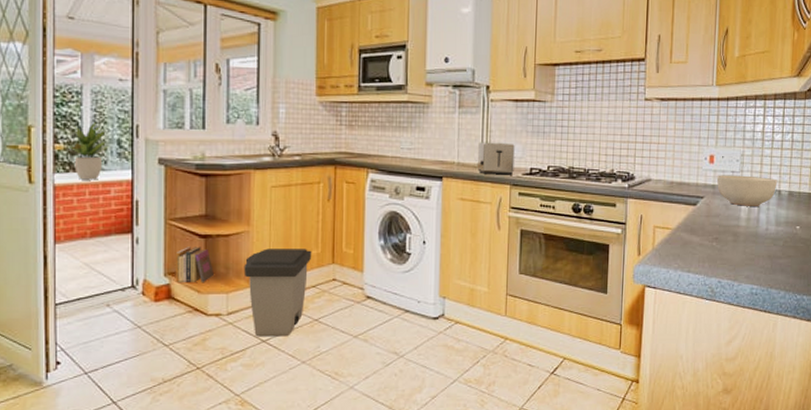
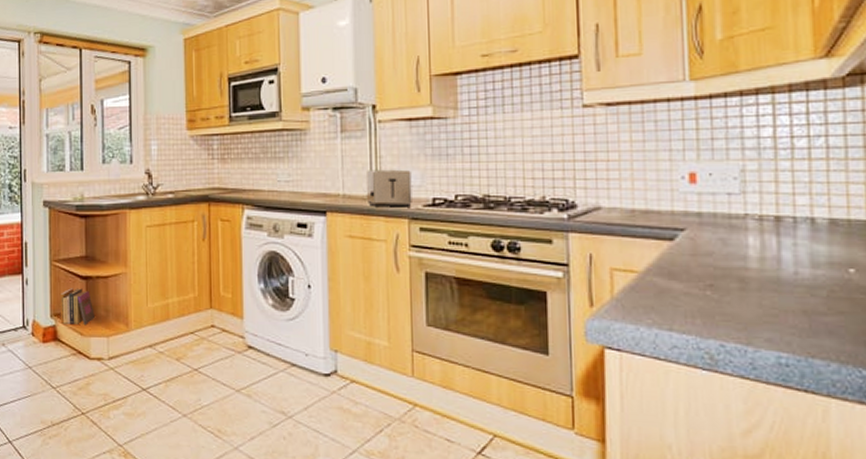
trash can: present [243,248,312,337] -> none [122,291,189,386]
bowl: present [716,175,778,206] -> none [703,198,808,241]

